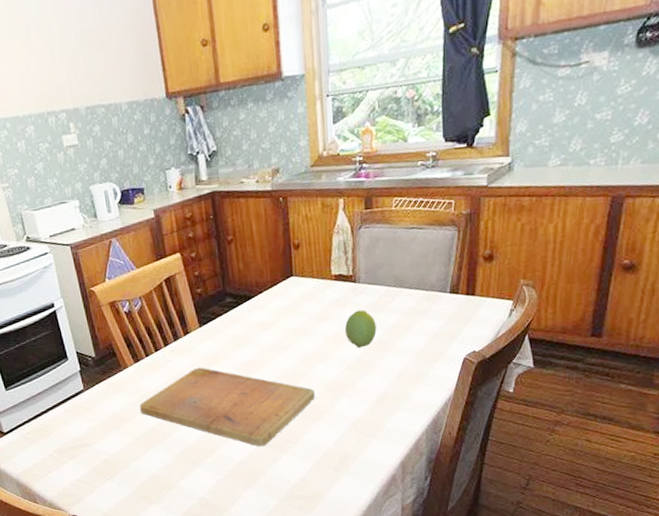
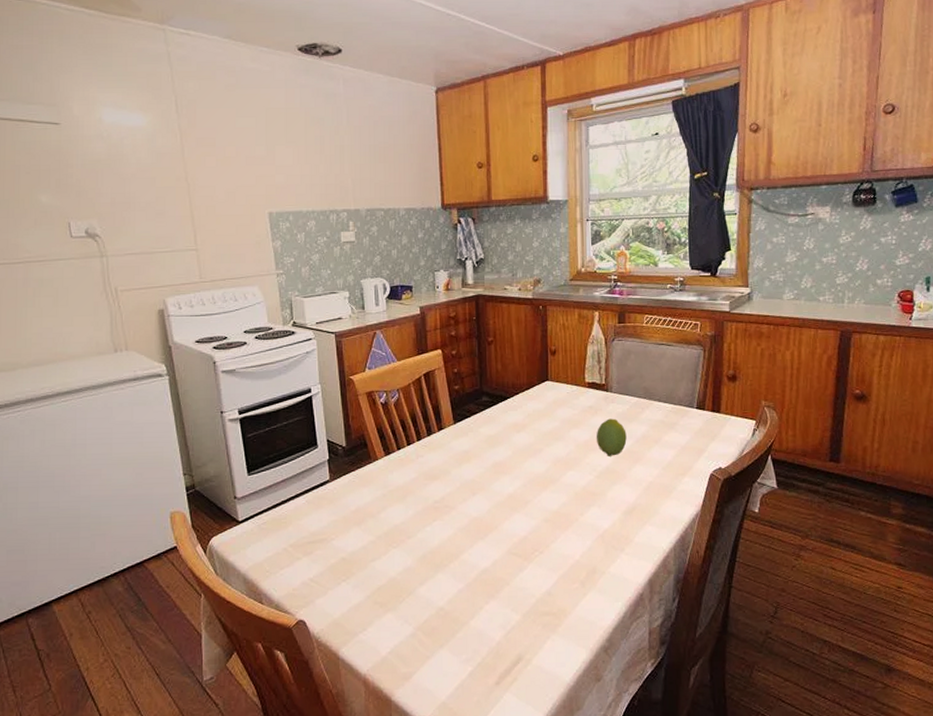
cutting board: present [139,367,315,447] -> none [385,465,564,554]

